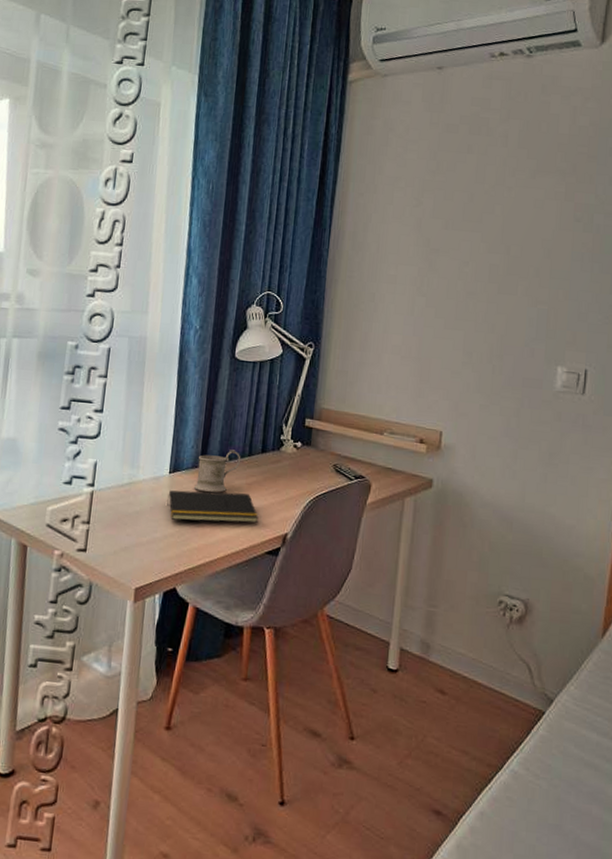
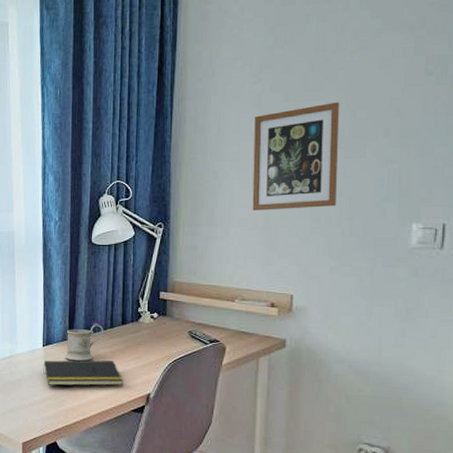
picture frame: none [406,235,496,342] -> present [252,101,340,211]

